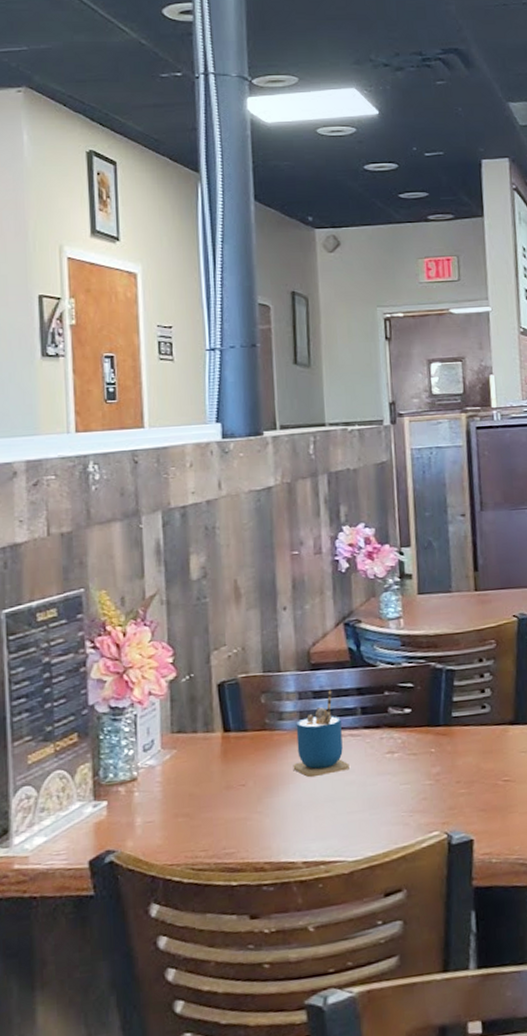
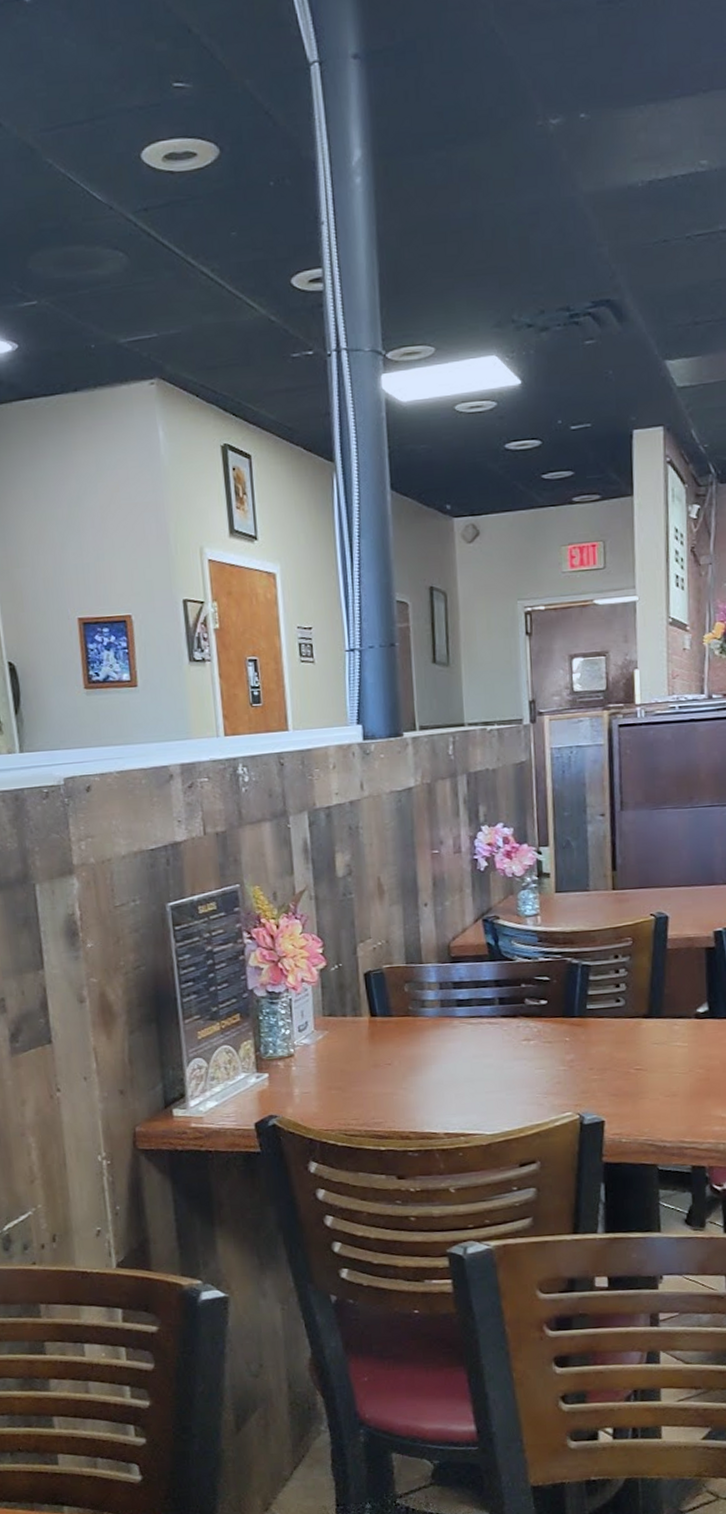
cup: present [293,690,349,778] -> none [435,981,488,1060]

